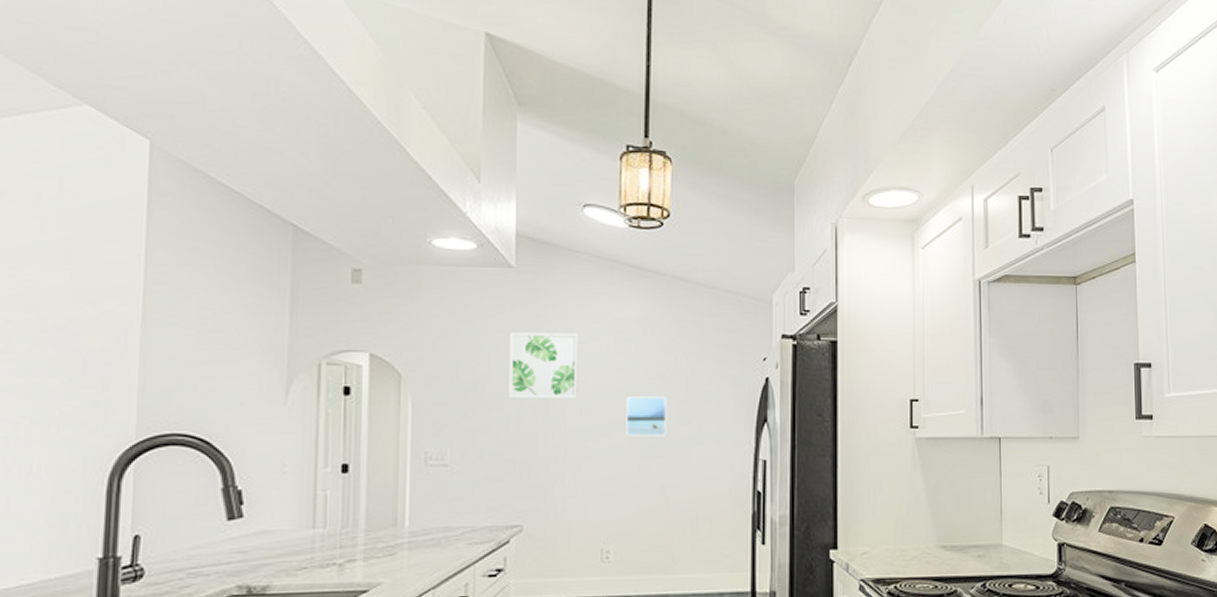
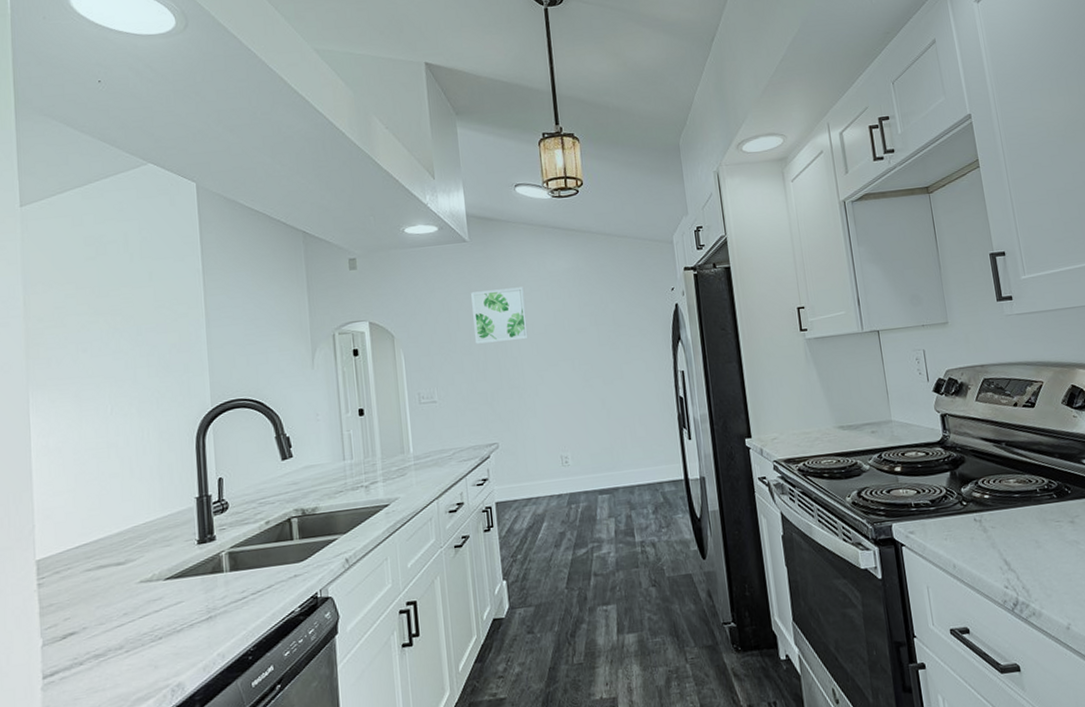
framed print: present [626,396,667,437] -> none [566,329,602,364]

